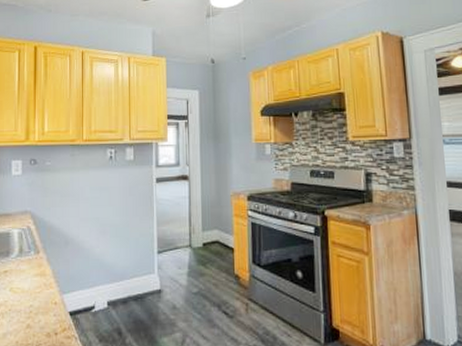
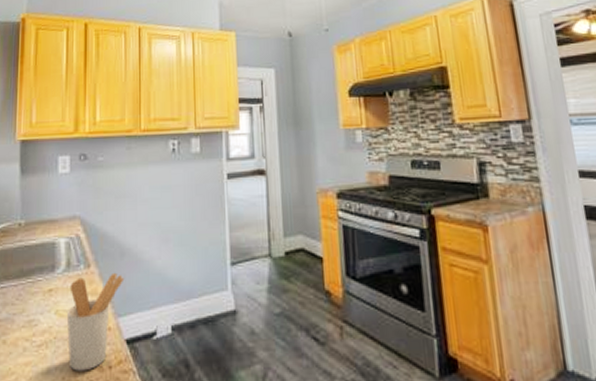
utensil holder: none [19,258,68,337] -> present [66,272,125,371]

